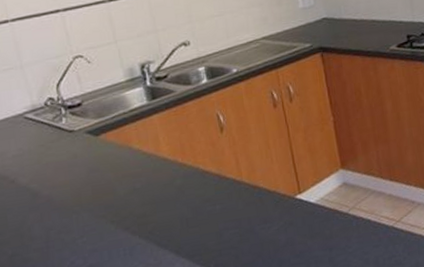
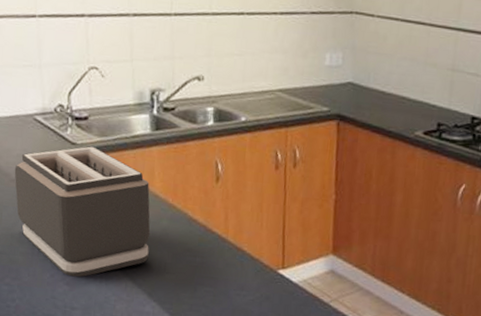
toaster: none [12,129,169,258] -> present [14,146,151,278]

